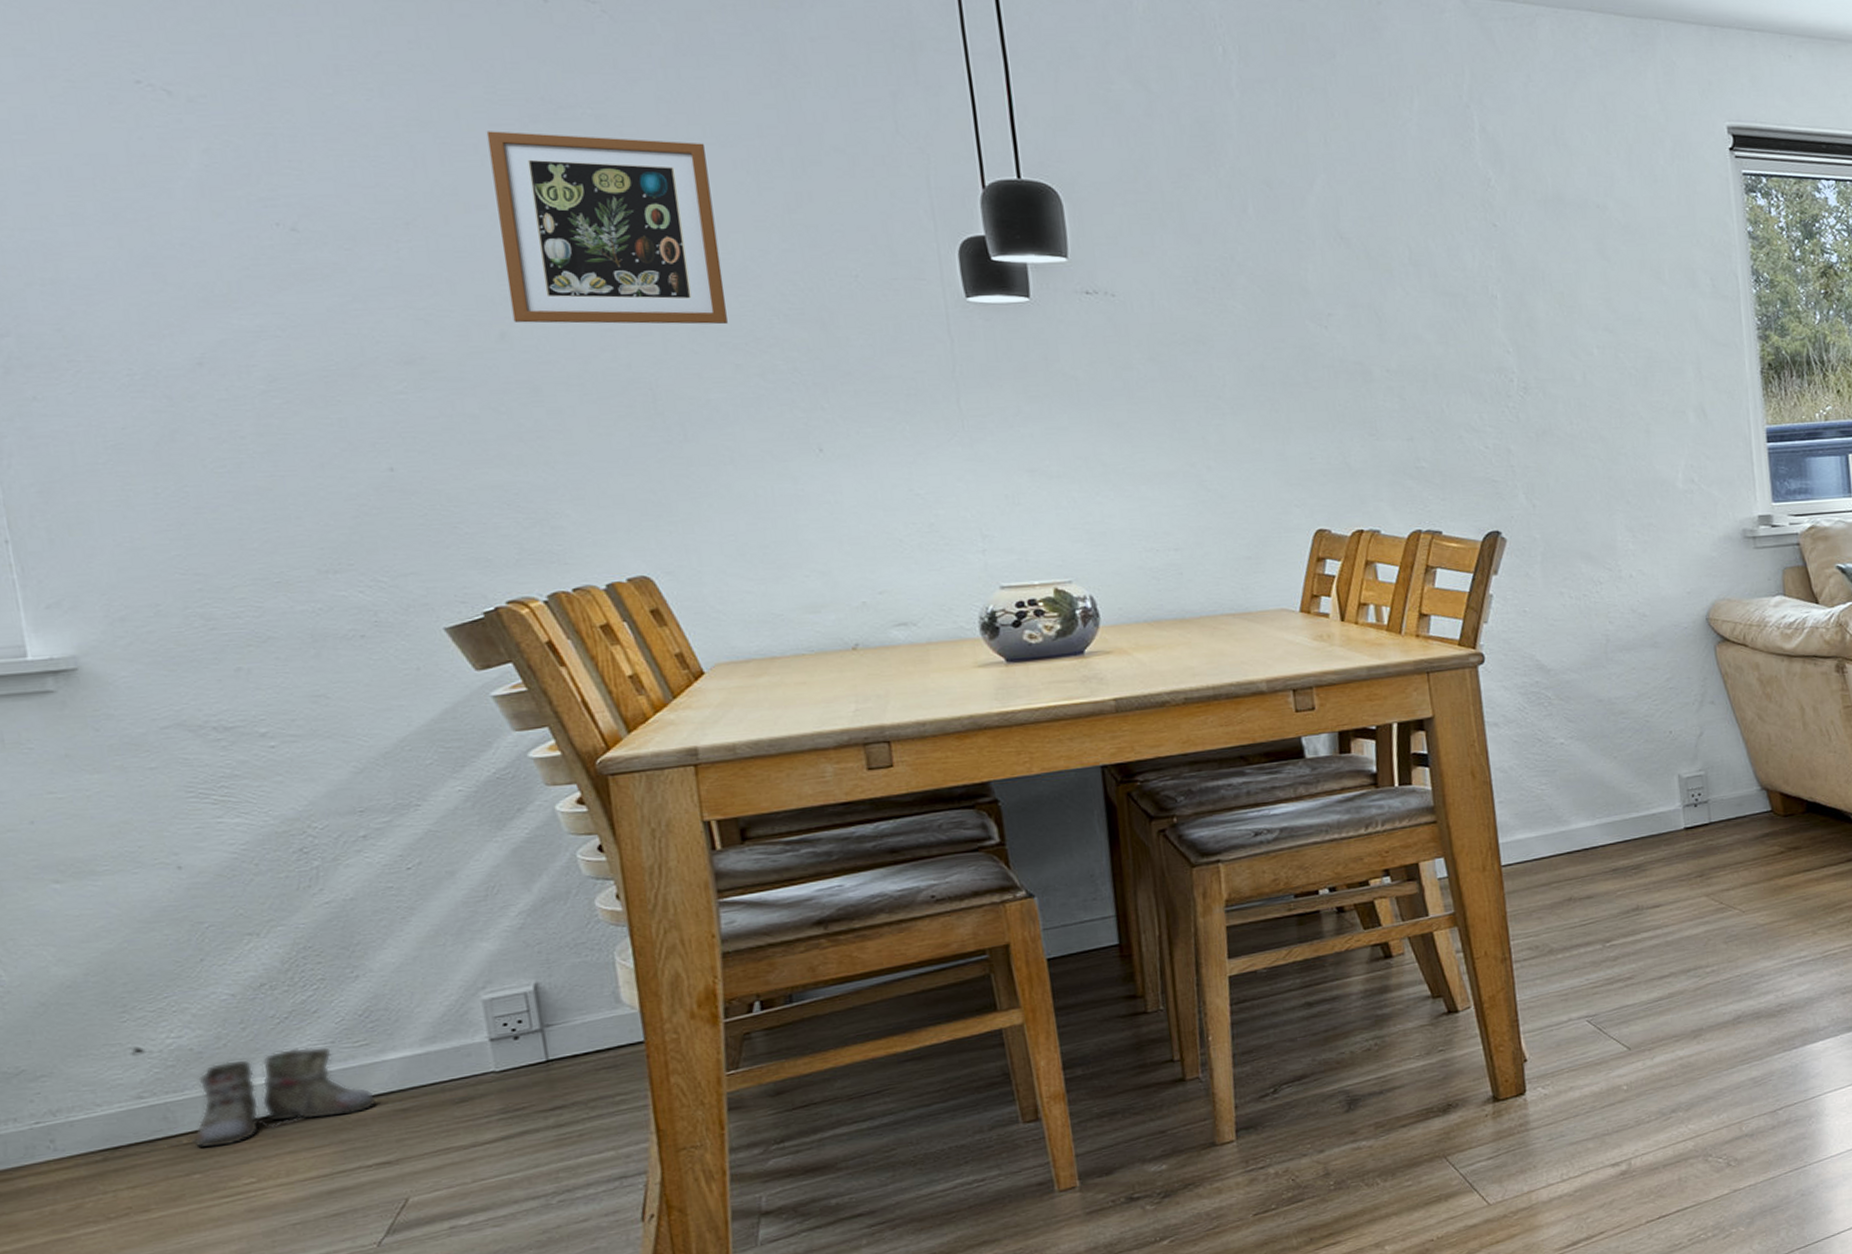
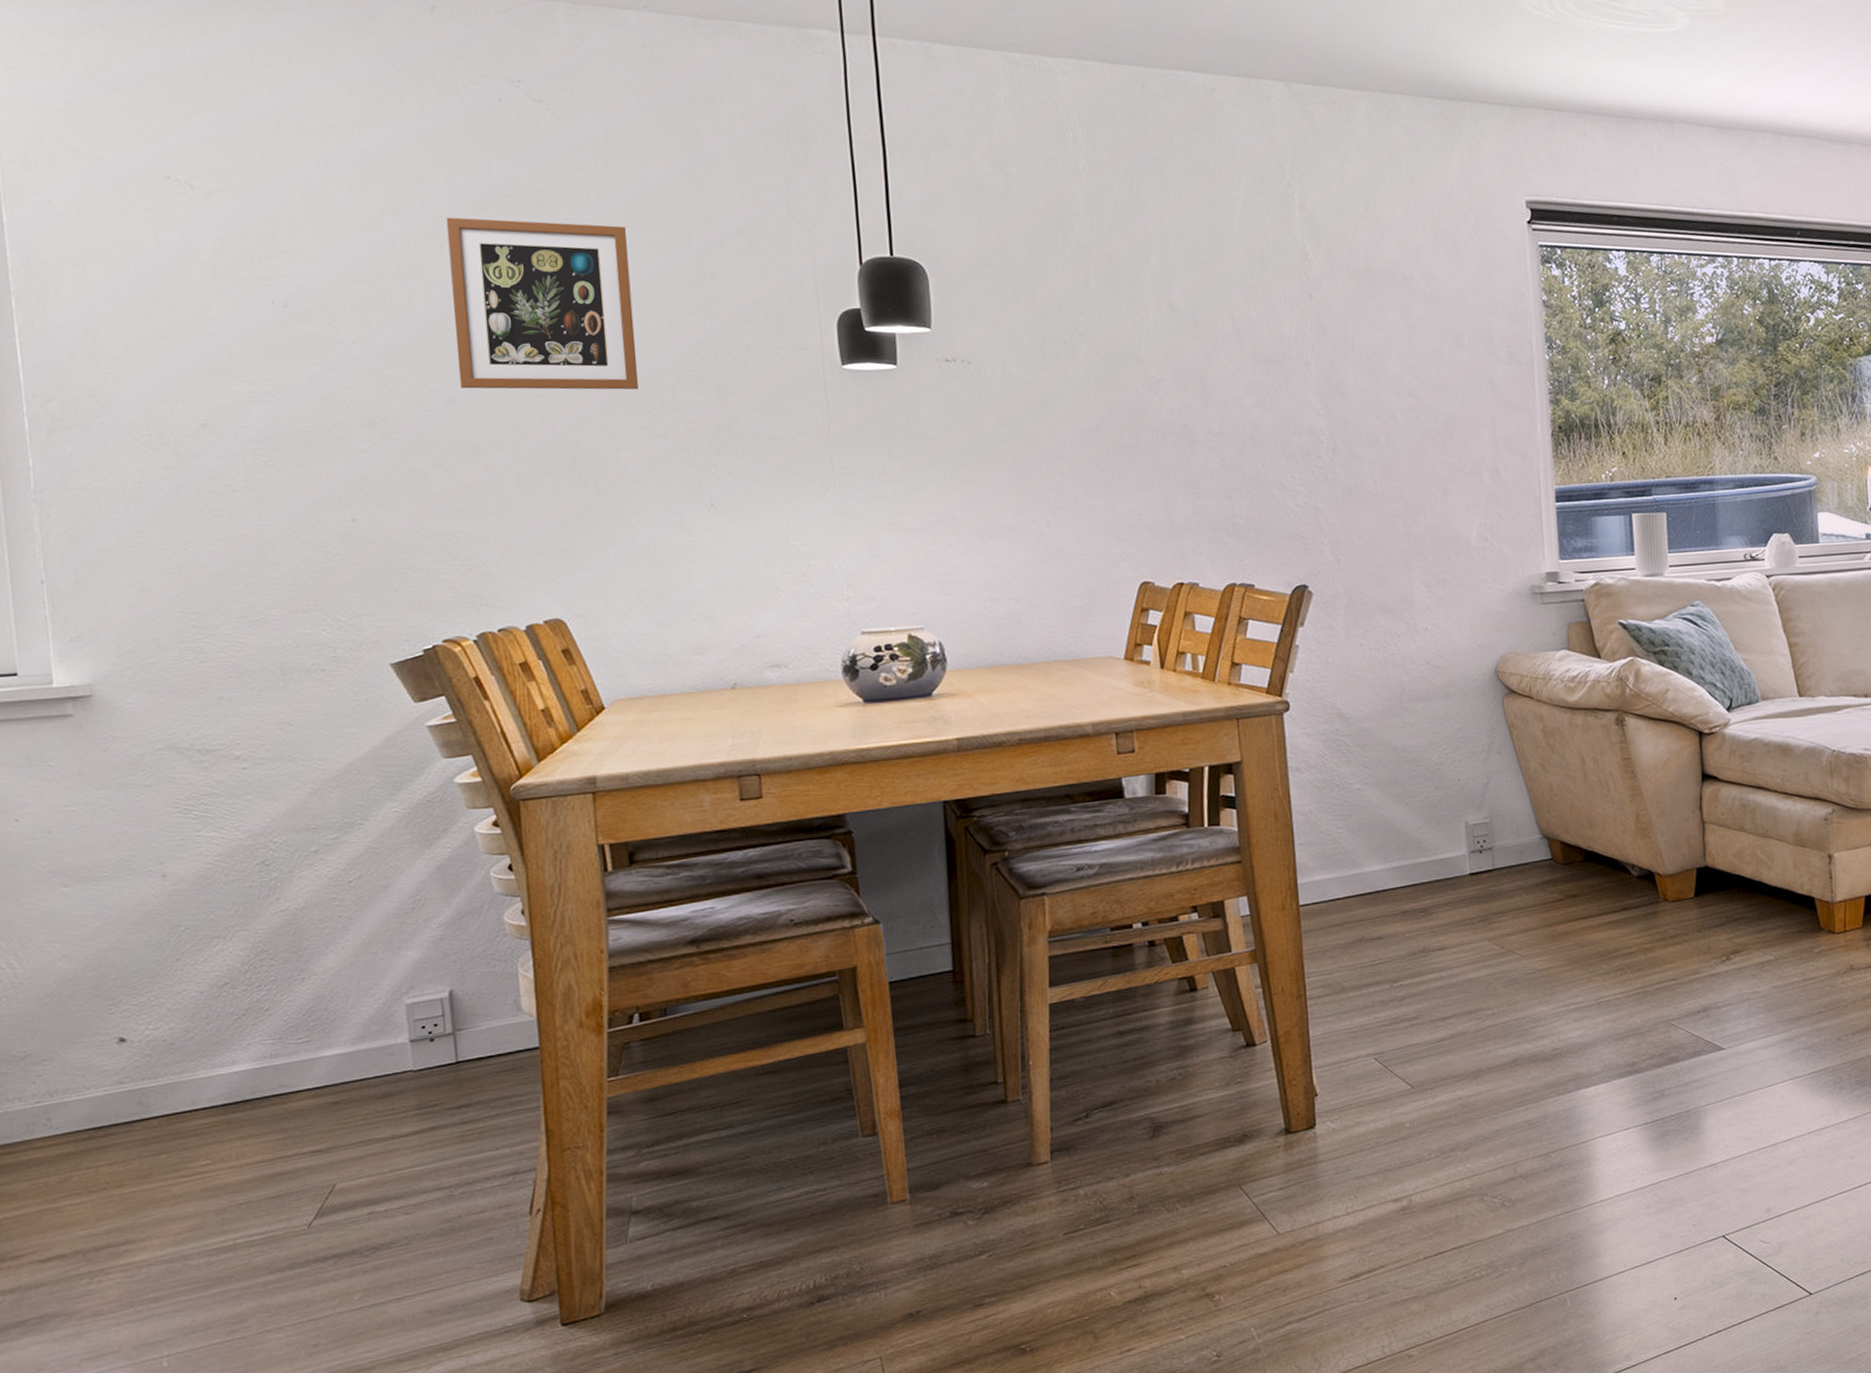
boots: present [168,1046,377,1149] -> none [142,1042,314,1132]

